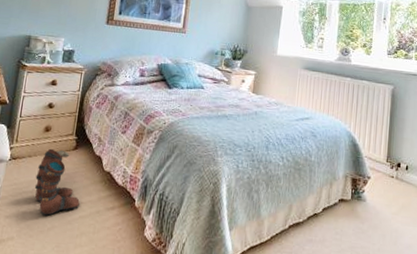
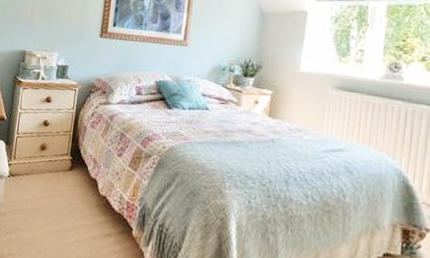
boots: present [34,148,80,216] -> none [32,167,76,237]

